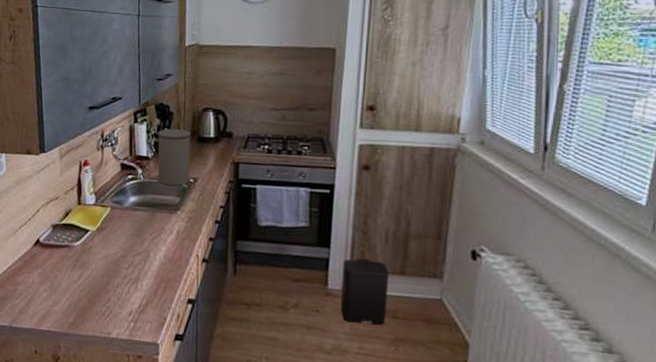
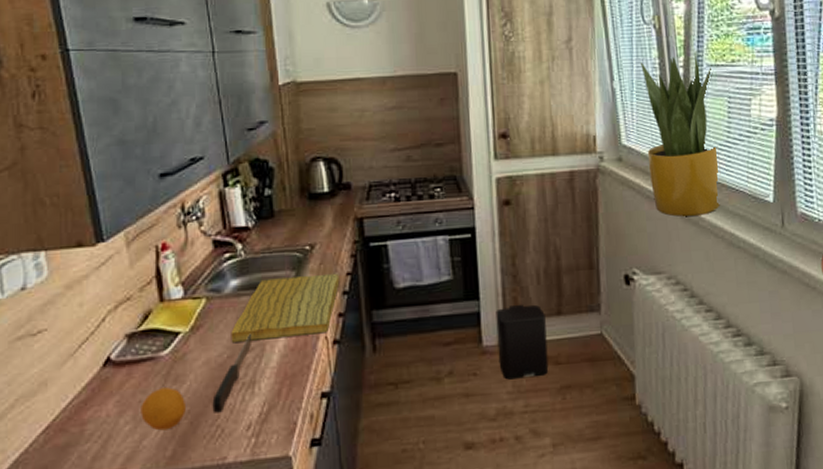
fruit: none [55,270,88,302] -> present [141,387,187,431]
kitchen knife: none [105,241,141,298] -> present [212,333,253,413]
cutting board: none [125,200,214,252] -> present [231,273,340,344]
canister: present [158,129,191,186] -> none [257,187,304,259]
planter: none [511,47,596,207] -> present [641,51,721,217]

